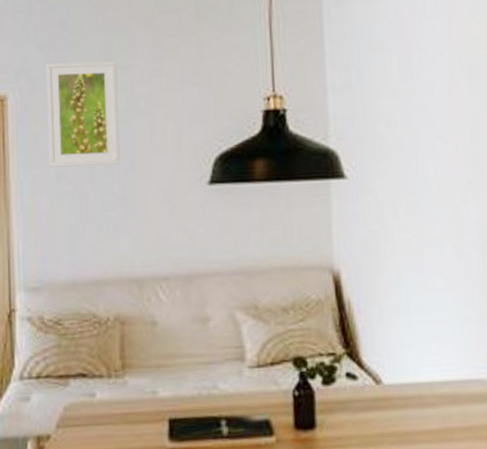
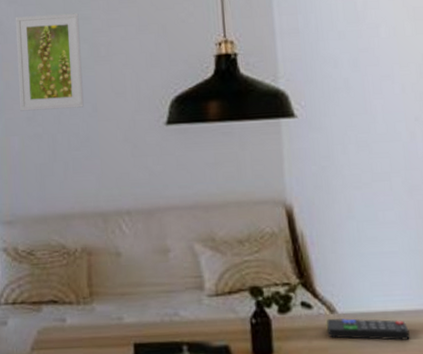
remote control: none [371,389,456,412] -> present [326,318,410,341]

